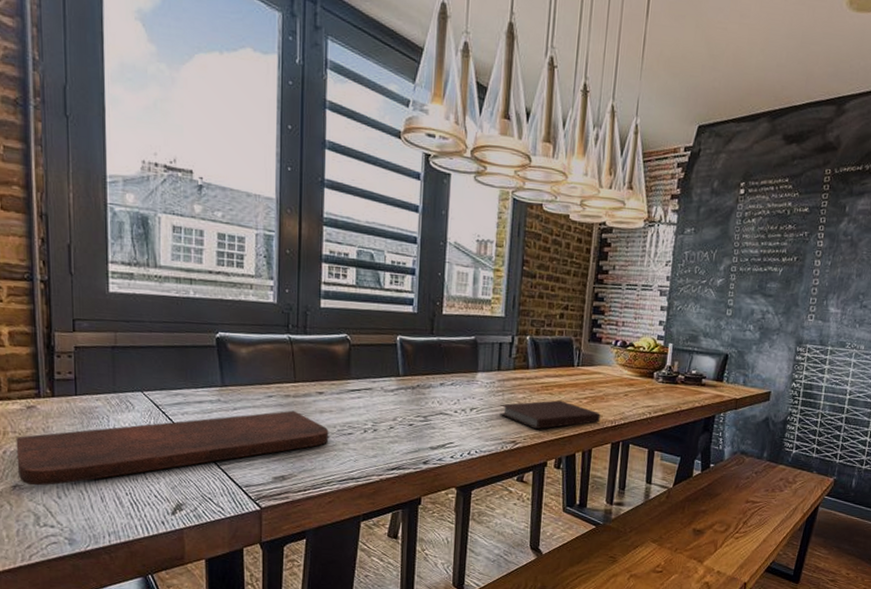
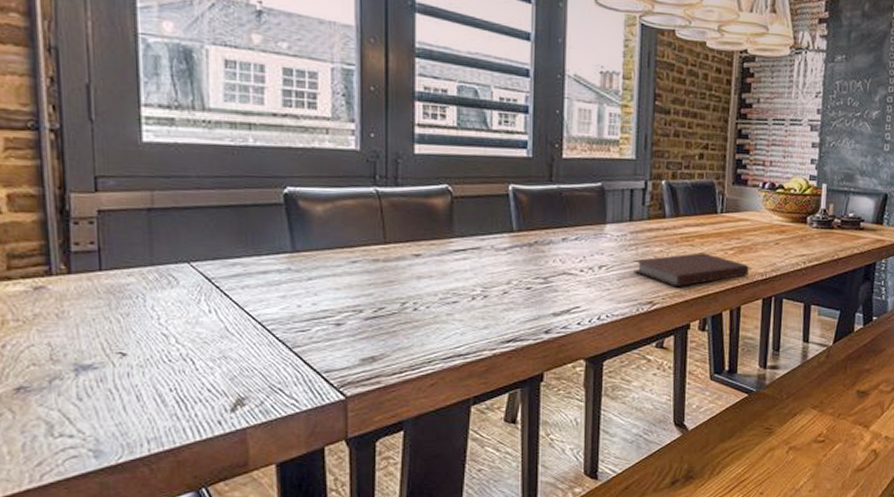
cutting board: present [15,410,329,486] -> none [18,277,429,386]

